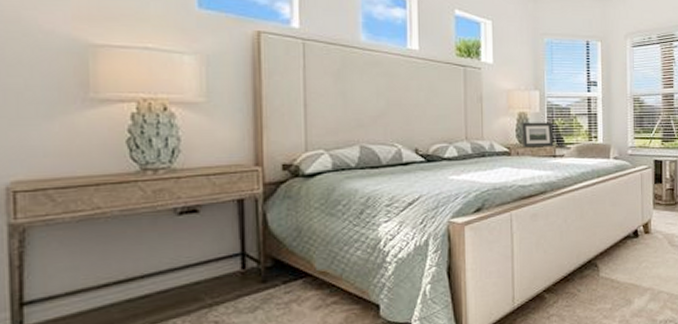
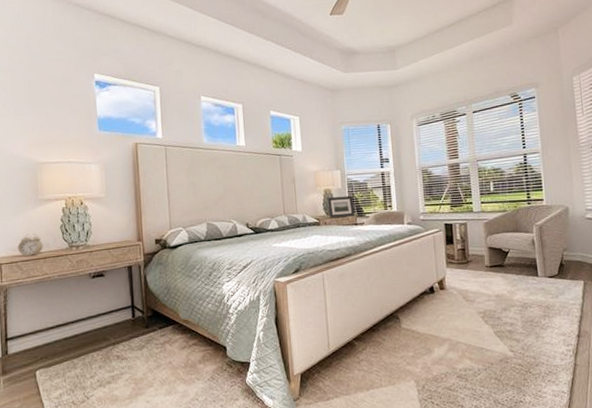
alarm clock: none [48,147,95,181] -> present [18,233,43,256]

